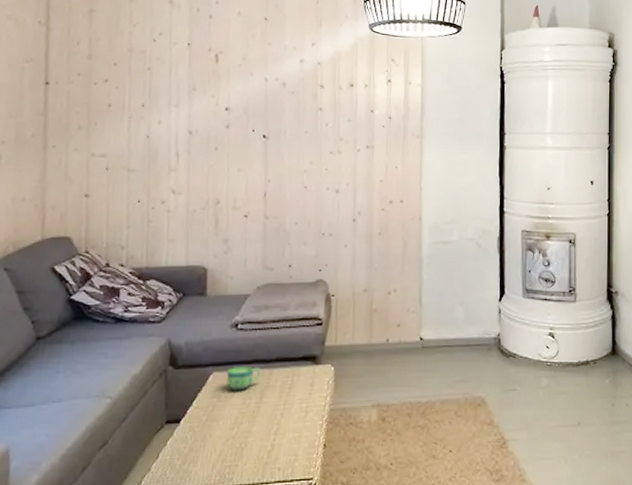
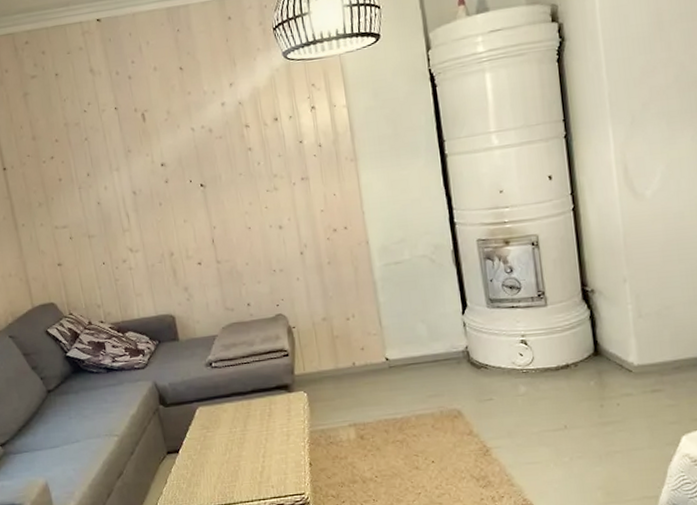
cup: present [226,366,262,391] -> none [210,399,242,422]

